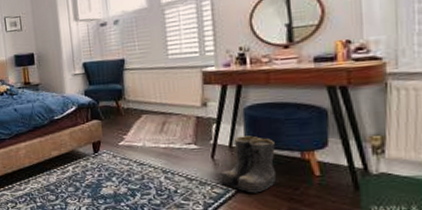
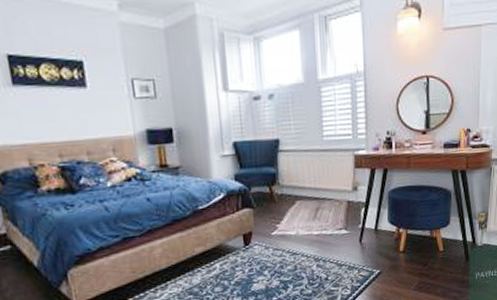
boots: present [219,135,279,193] -> none [365,218,413,273]

